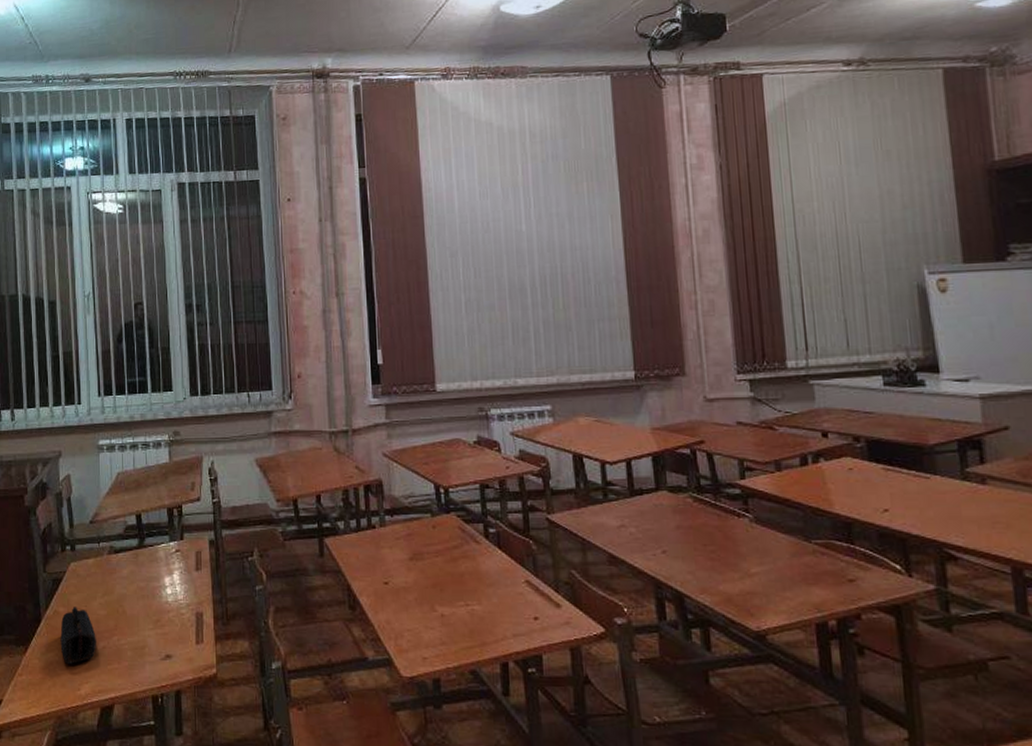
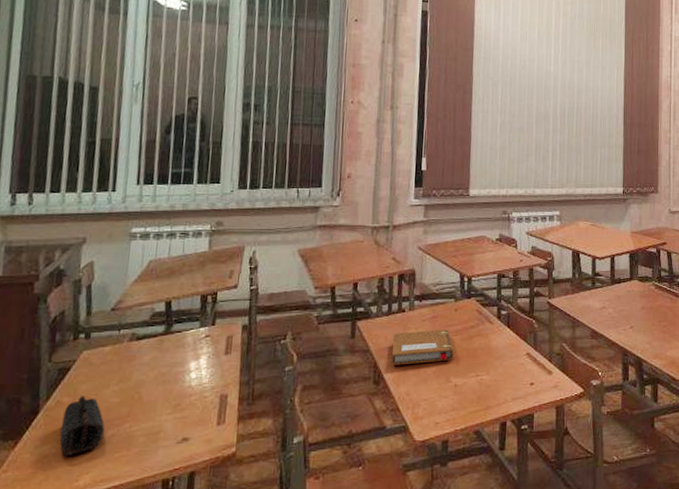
notebook: none [364,549,437,589] -> present [392,329,454,366]

